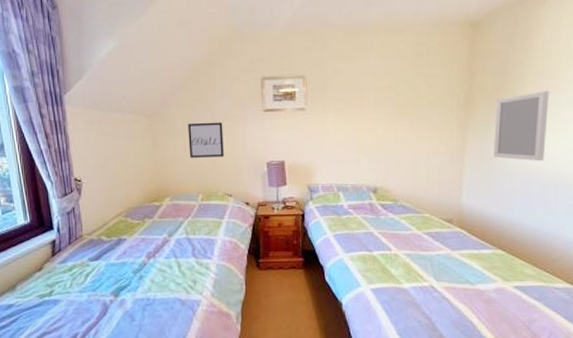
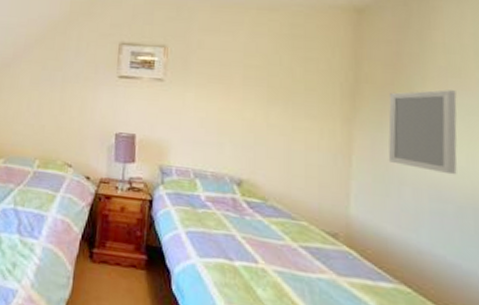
wall art: present [188,122,224,158] -> none [32,81,73,122]

